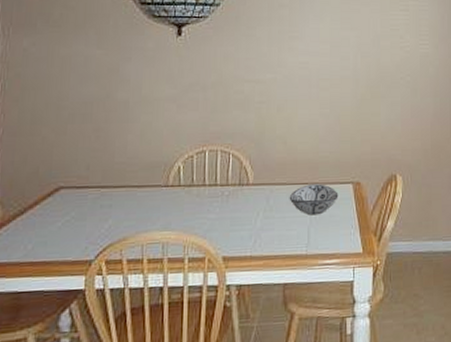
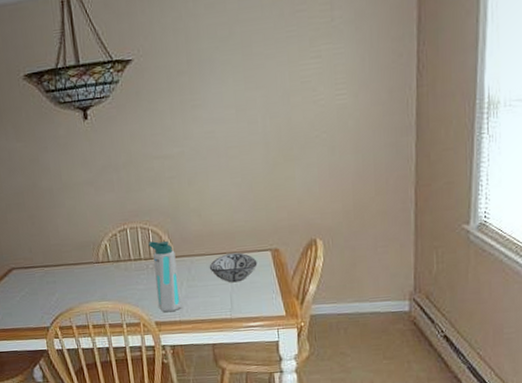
water bottle: none [227,165,256,246] -> present [148,241,182,313]

